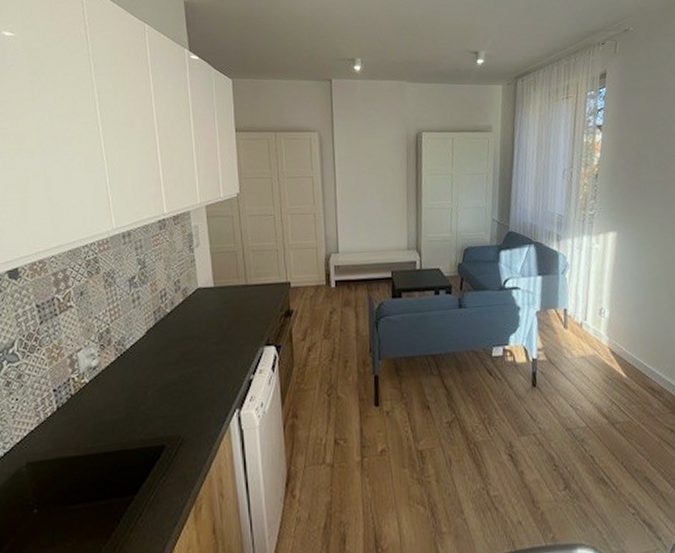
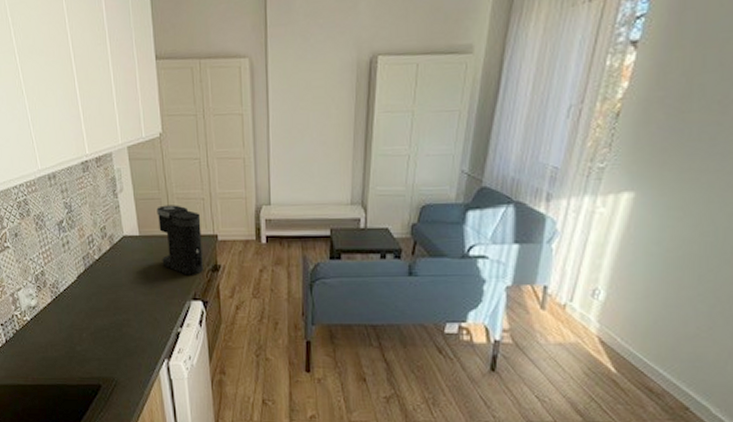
coffee maker: none [232,256,276,322] -> present [156,205,203,275]

